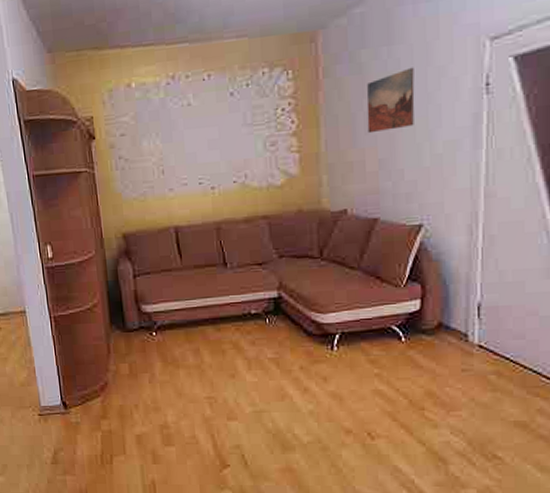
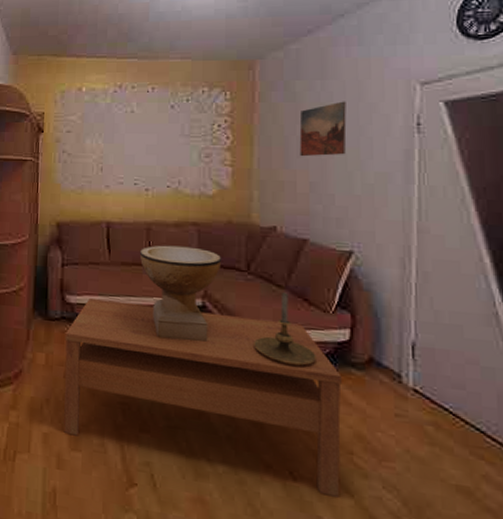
coffee table: none [145,301,413,448] -> present [63,299,342,497]
decorative bowl: none [211,241,295,333] -> present [139,245,222,342]
candle holder: none [330,273,389,340] -> present [254,292,316,366]

